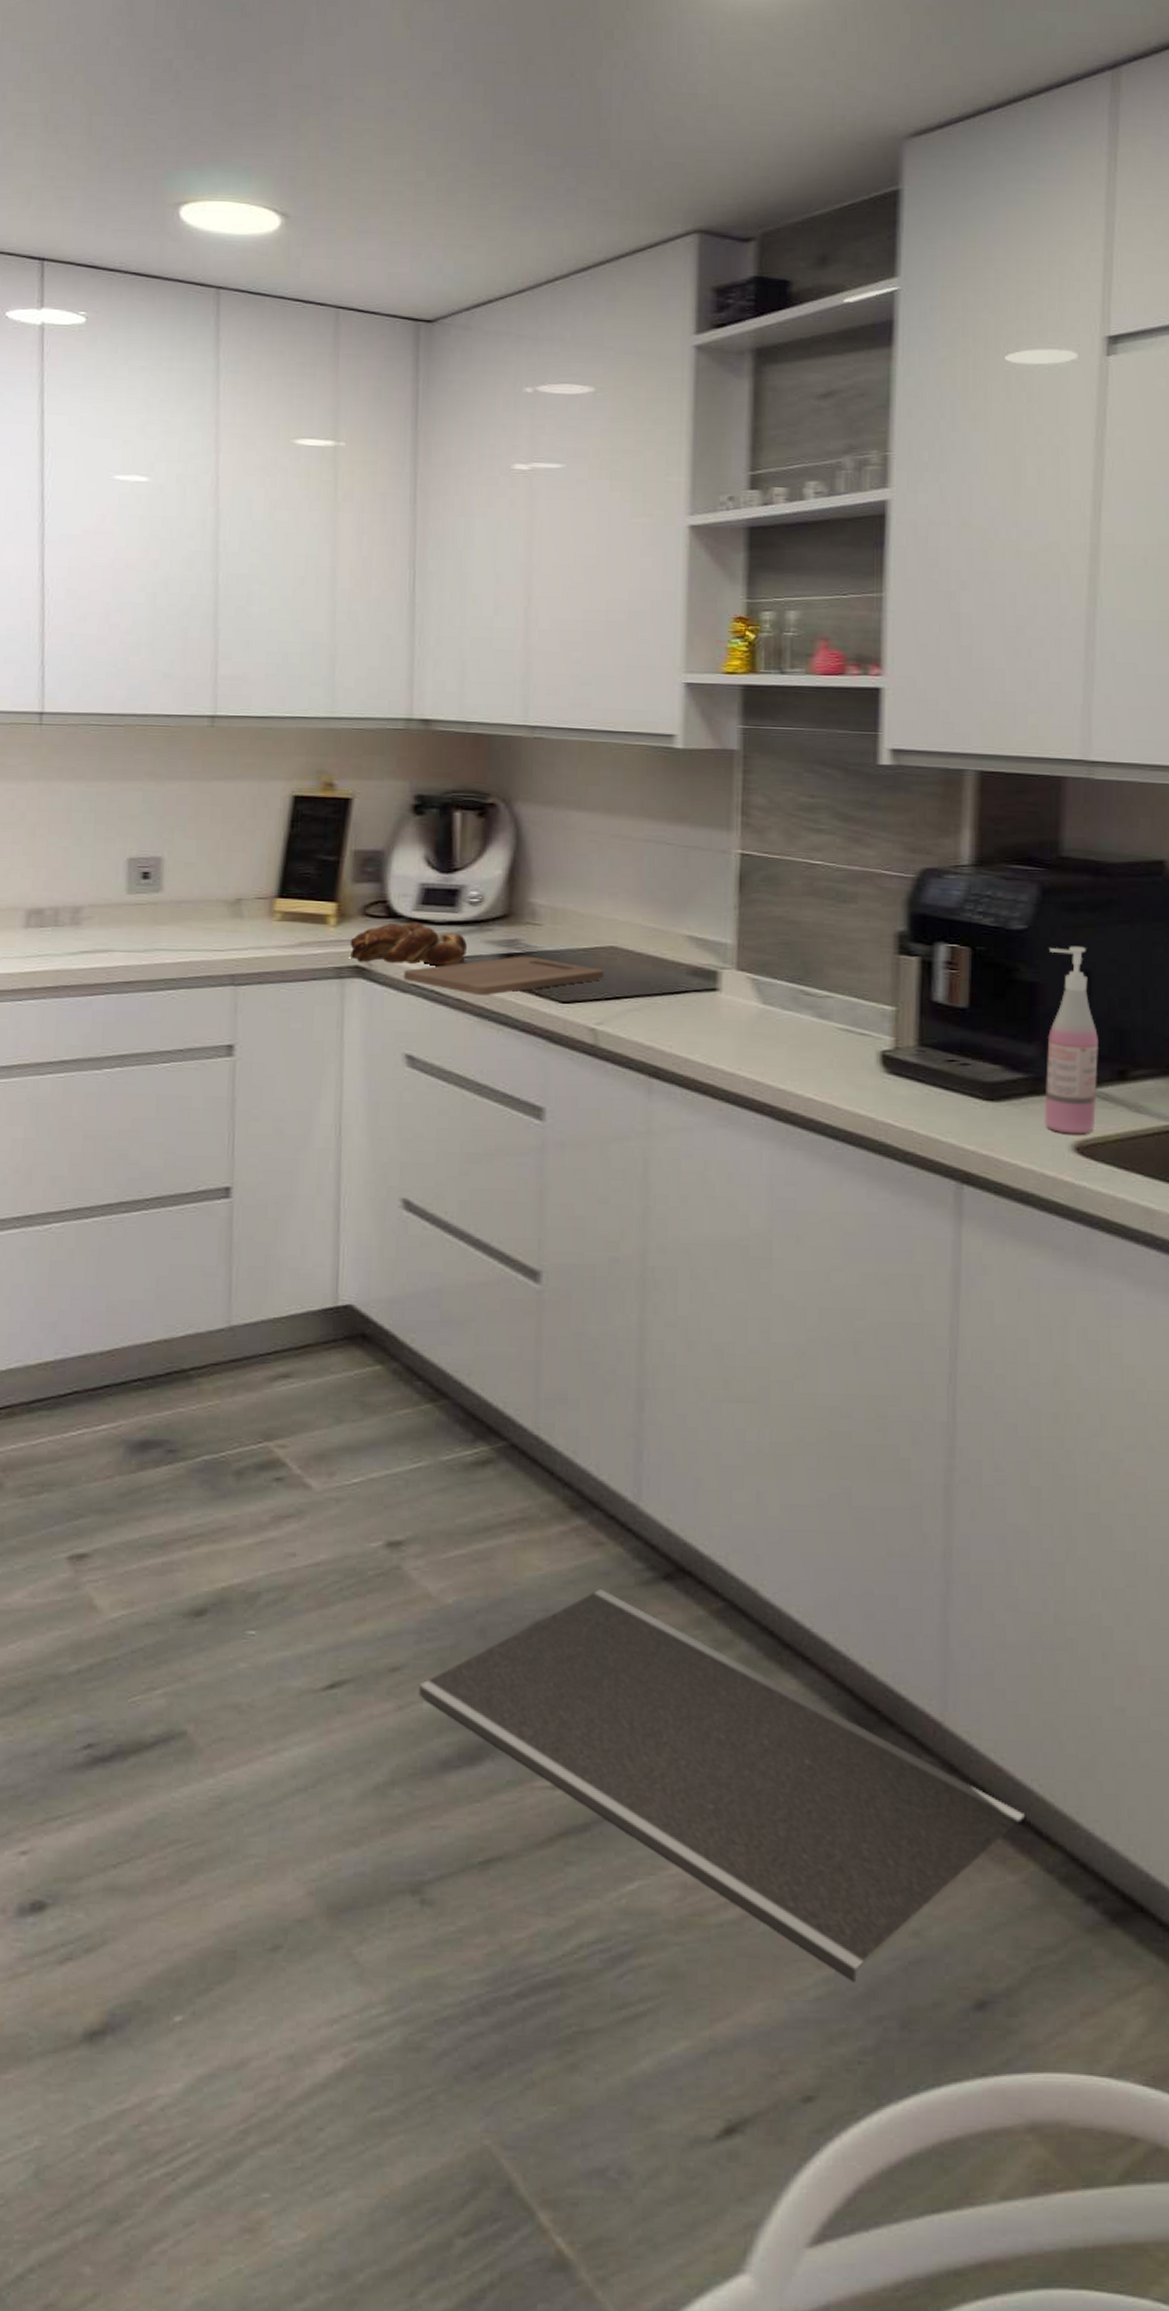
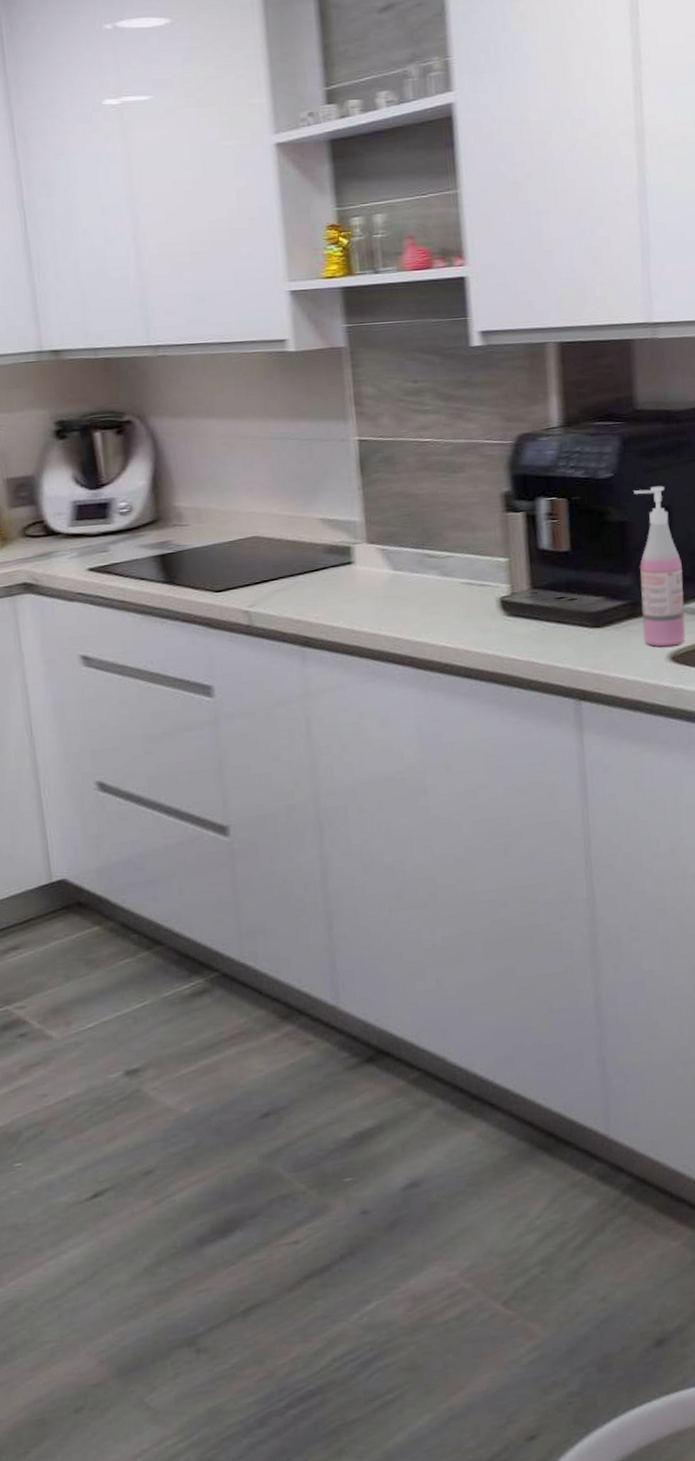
bread loaf: present [350,922,467,966] -> none [15,536,124,580]
cutting board: present [403,956,604,996] -> none [68,554,250,596]
door mat: present [419,1589,1026,1981] -> none [171,1079,682,1344]

